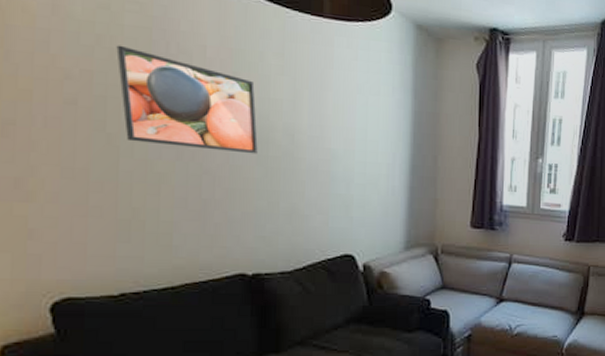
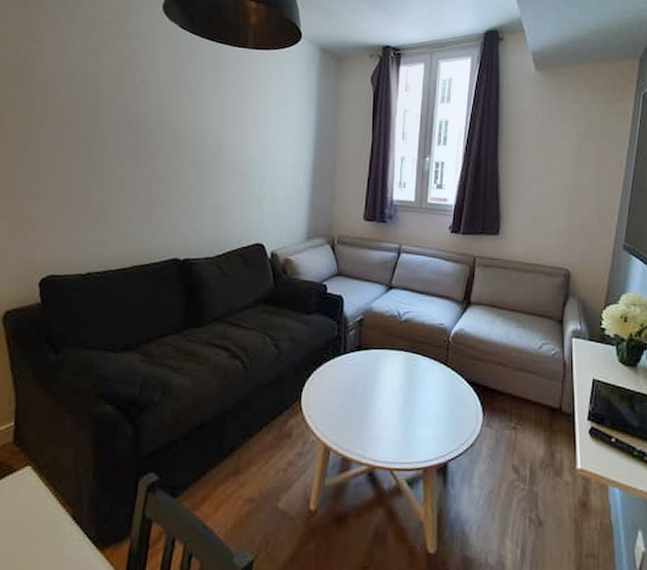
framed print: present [116,45,258,154] -> none [98,80,194,160]

